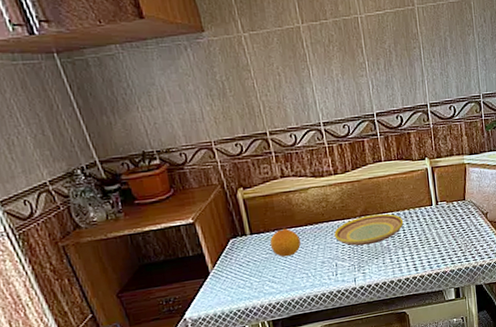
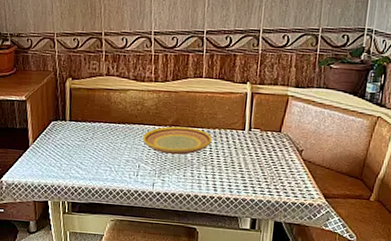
fruit: present [270,228,302,257] -> none [84,121,112,148]

